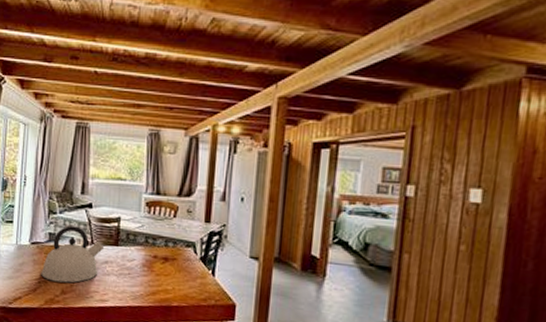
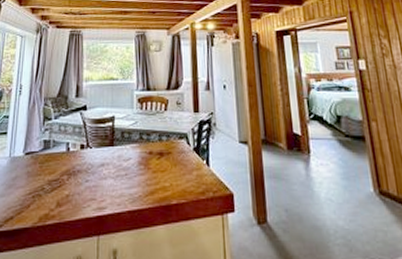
kettle: present [41,226,105,283] -> none [35,130,100,194]

